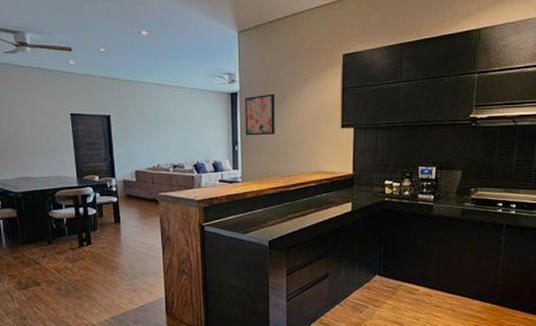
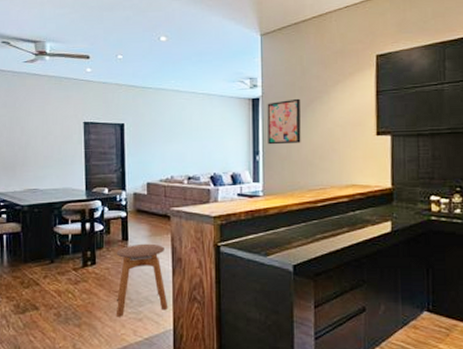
stool: none [110,225,160,289] -> present [115,243,168,317]

